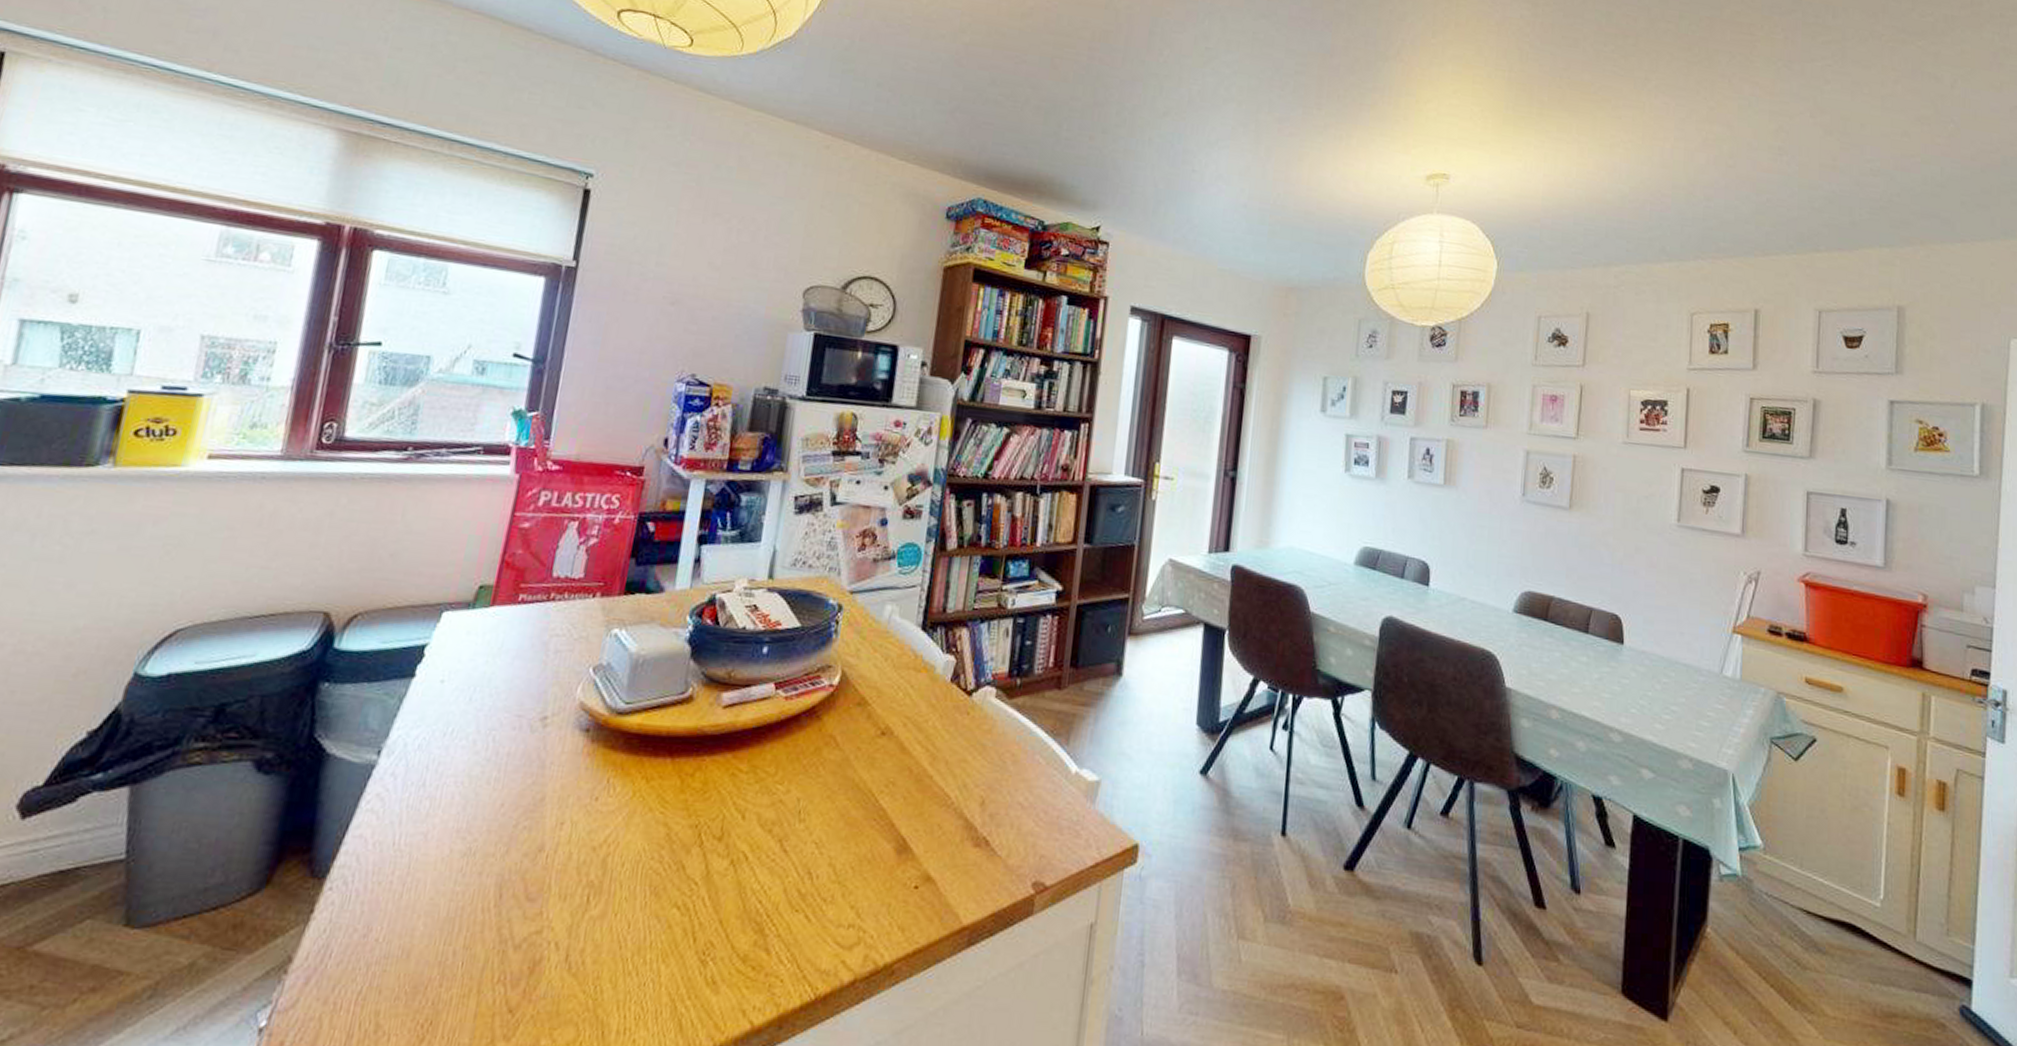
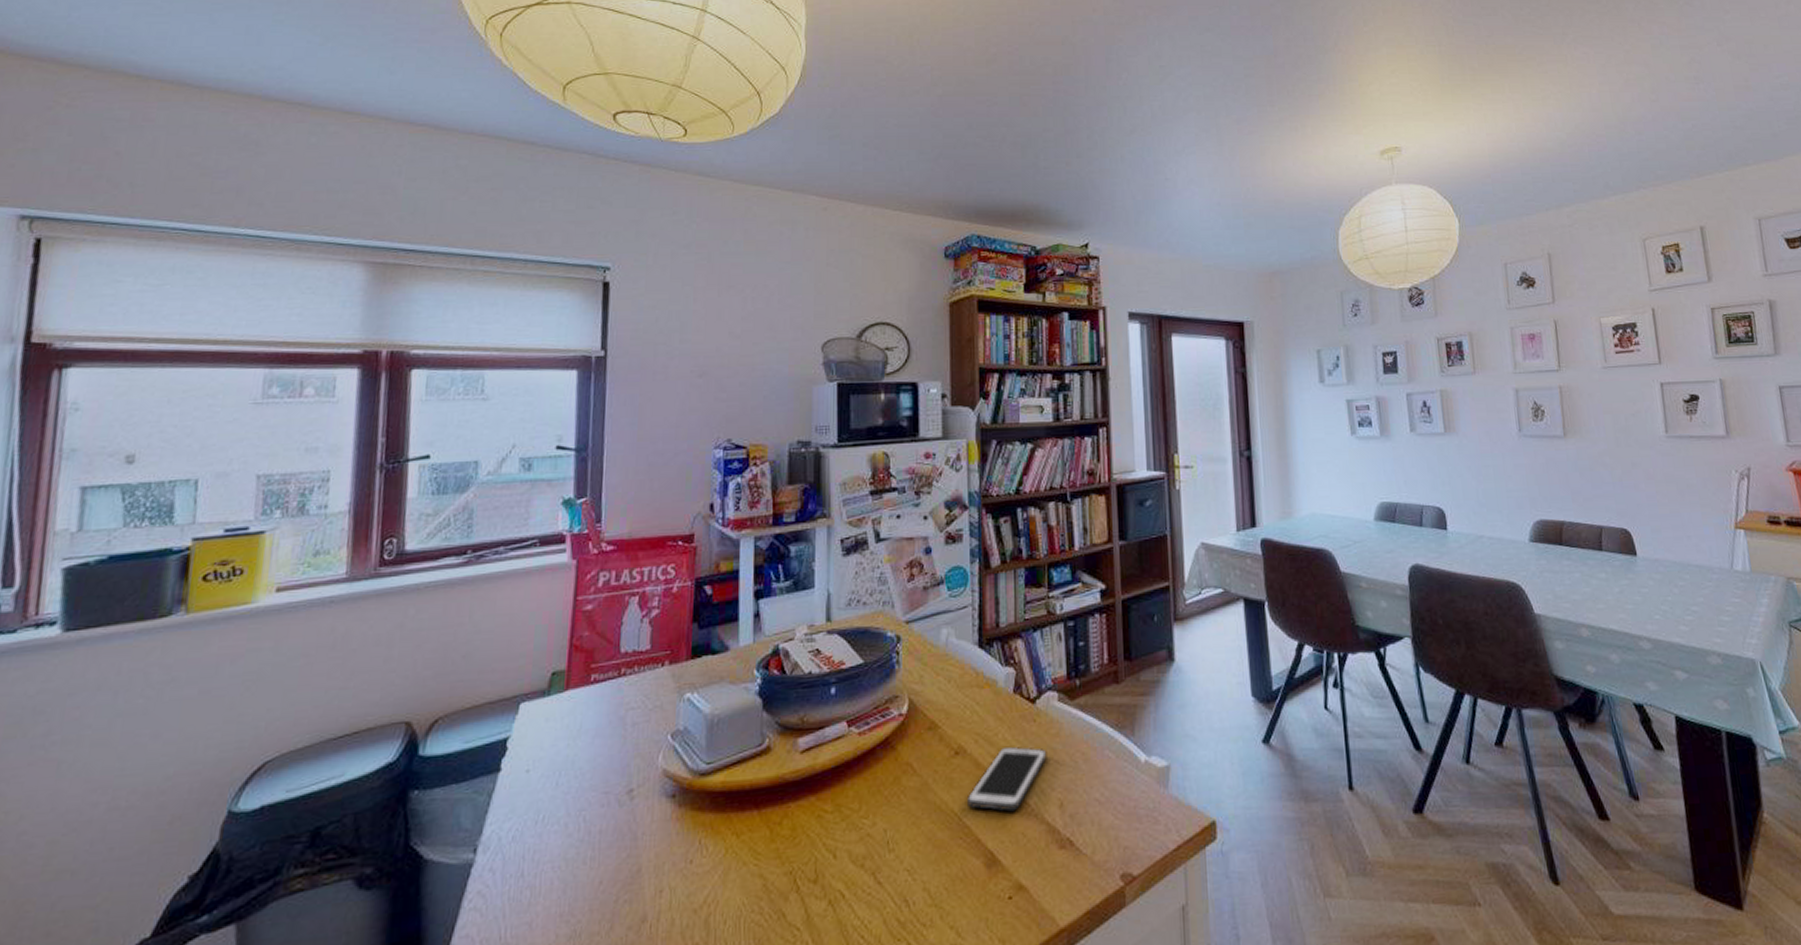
cell phone: none [885,734,976,801] -> present [966,746,1047,812]

